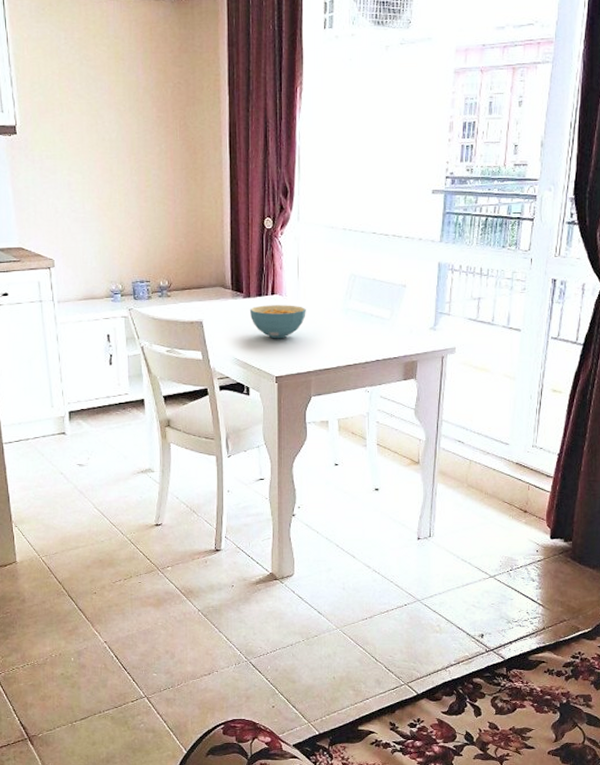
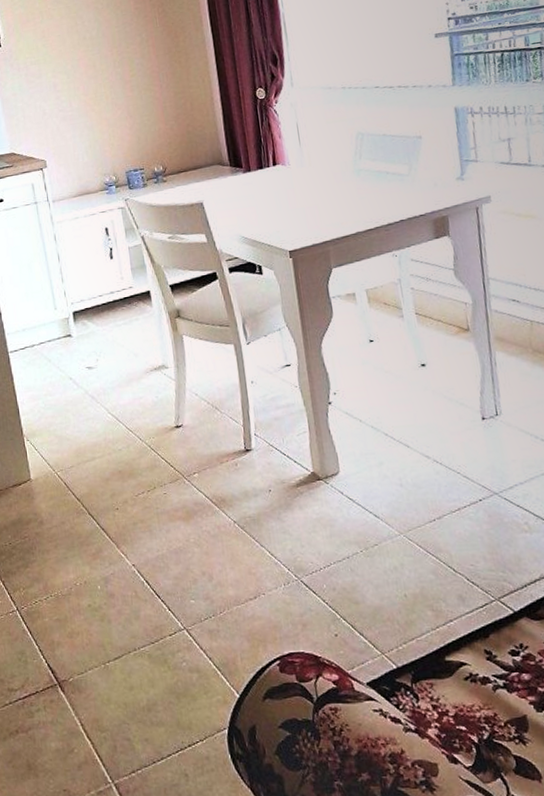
cereal bowl: present [249,305,306,339] -> none [251,173,314,211]

